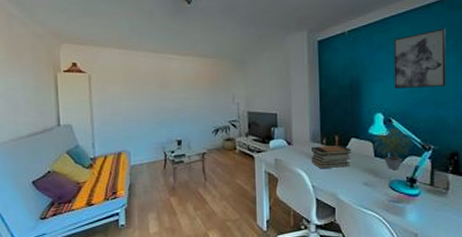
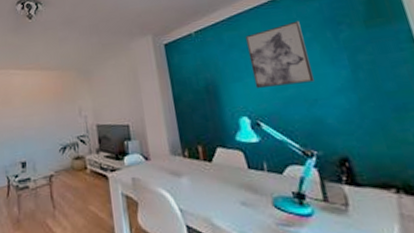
book stack: present [312,144,352,168] -> none [173,156,220,186]
potted plant: present [373,126,413,171] -> none [243,130,291,185]

